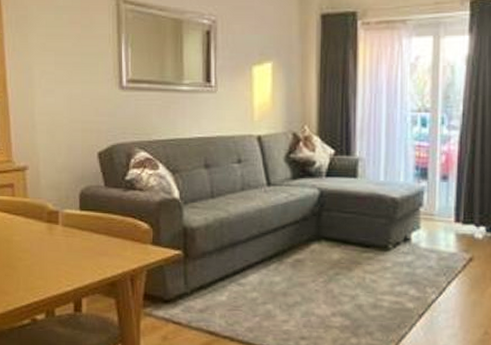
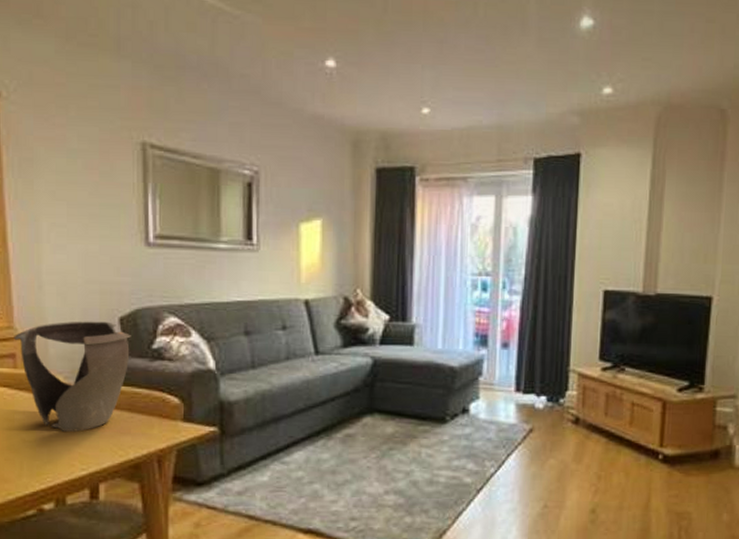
decorative bowl: none [12,155,108,252] -> present [14,321,131,432]

